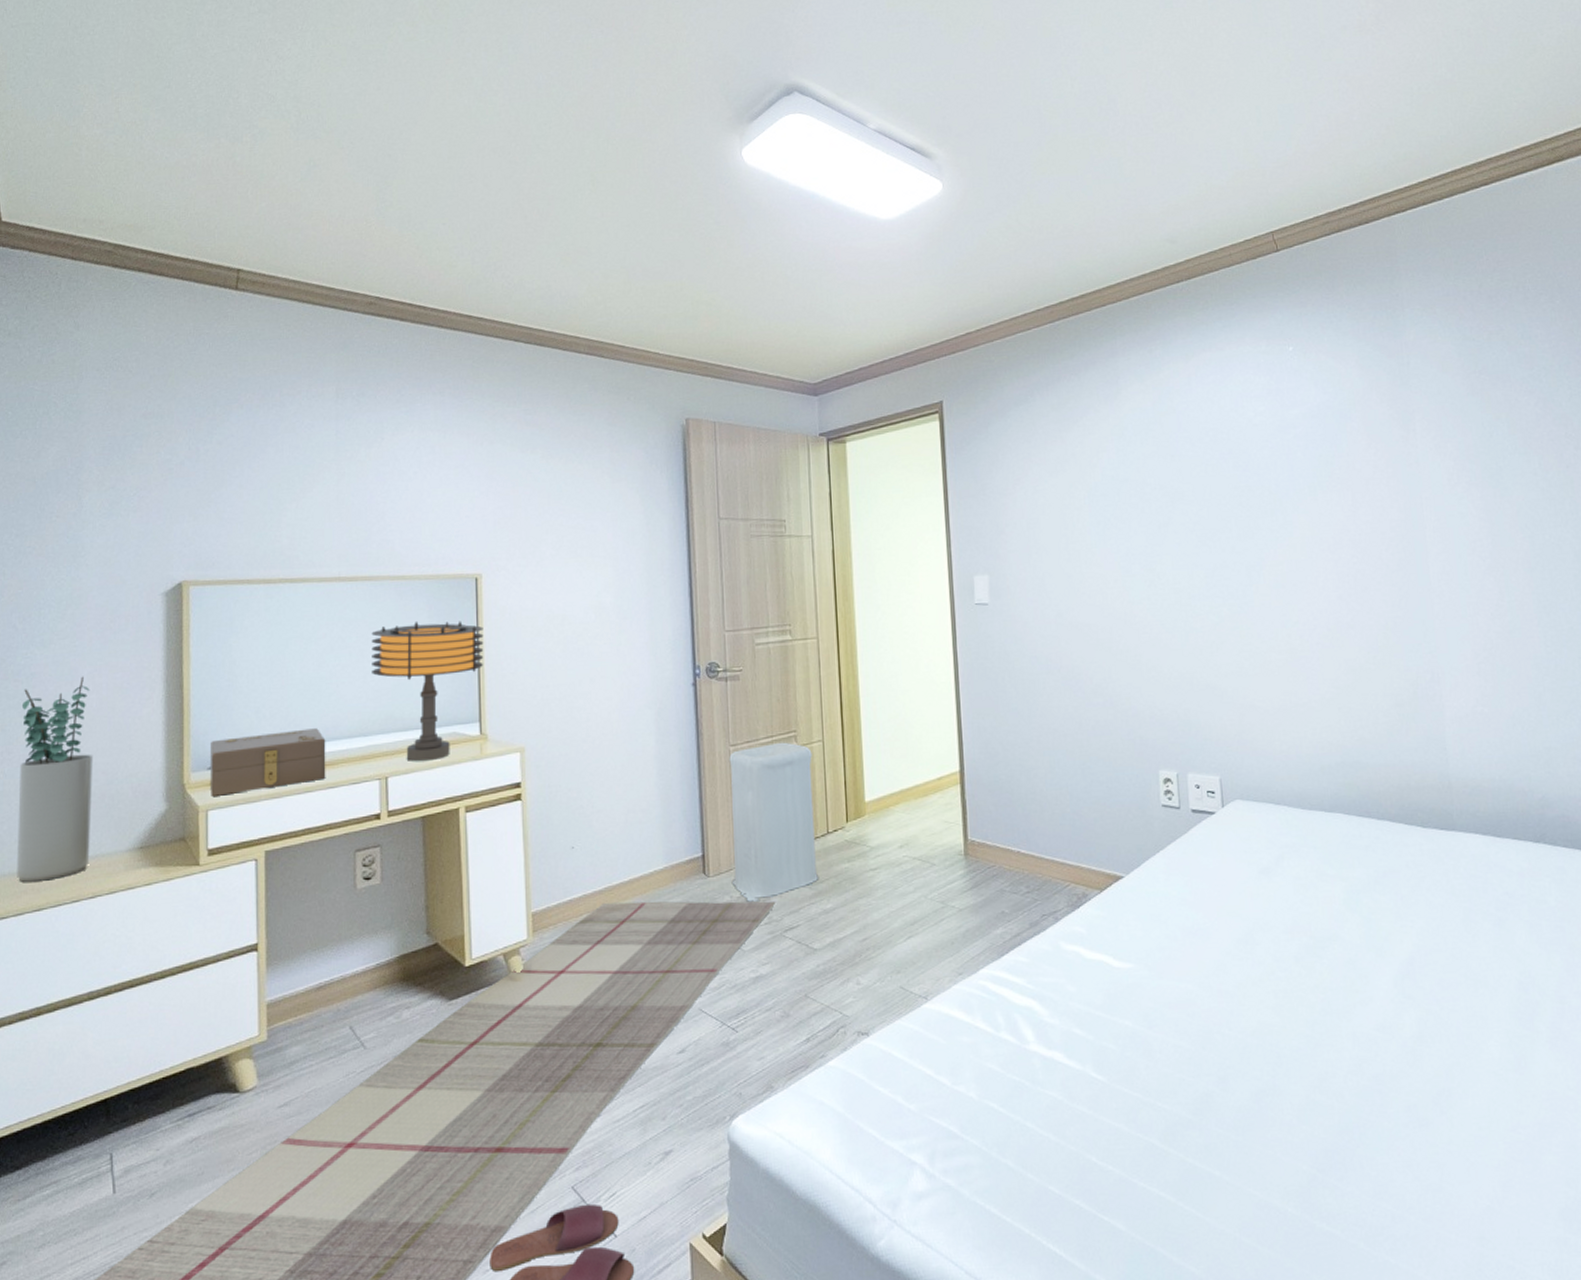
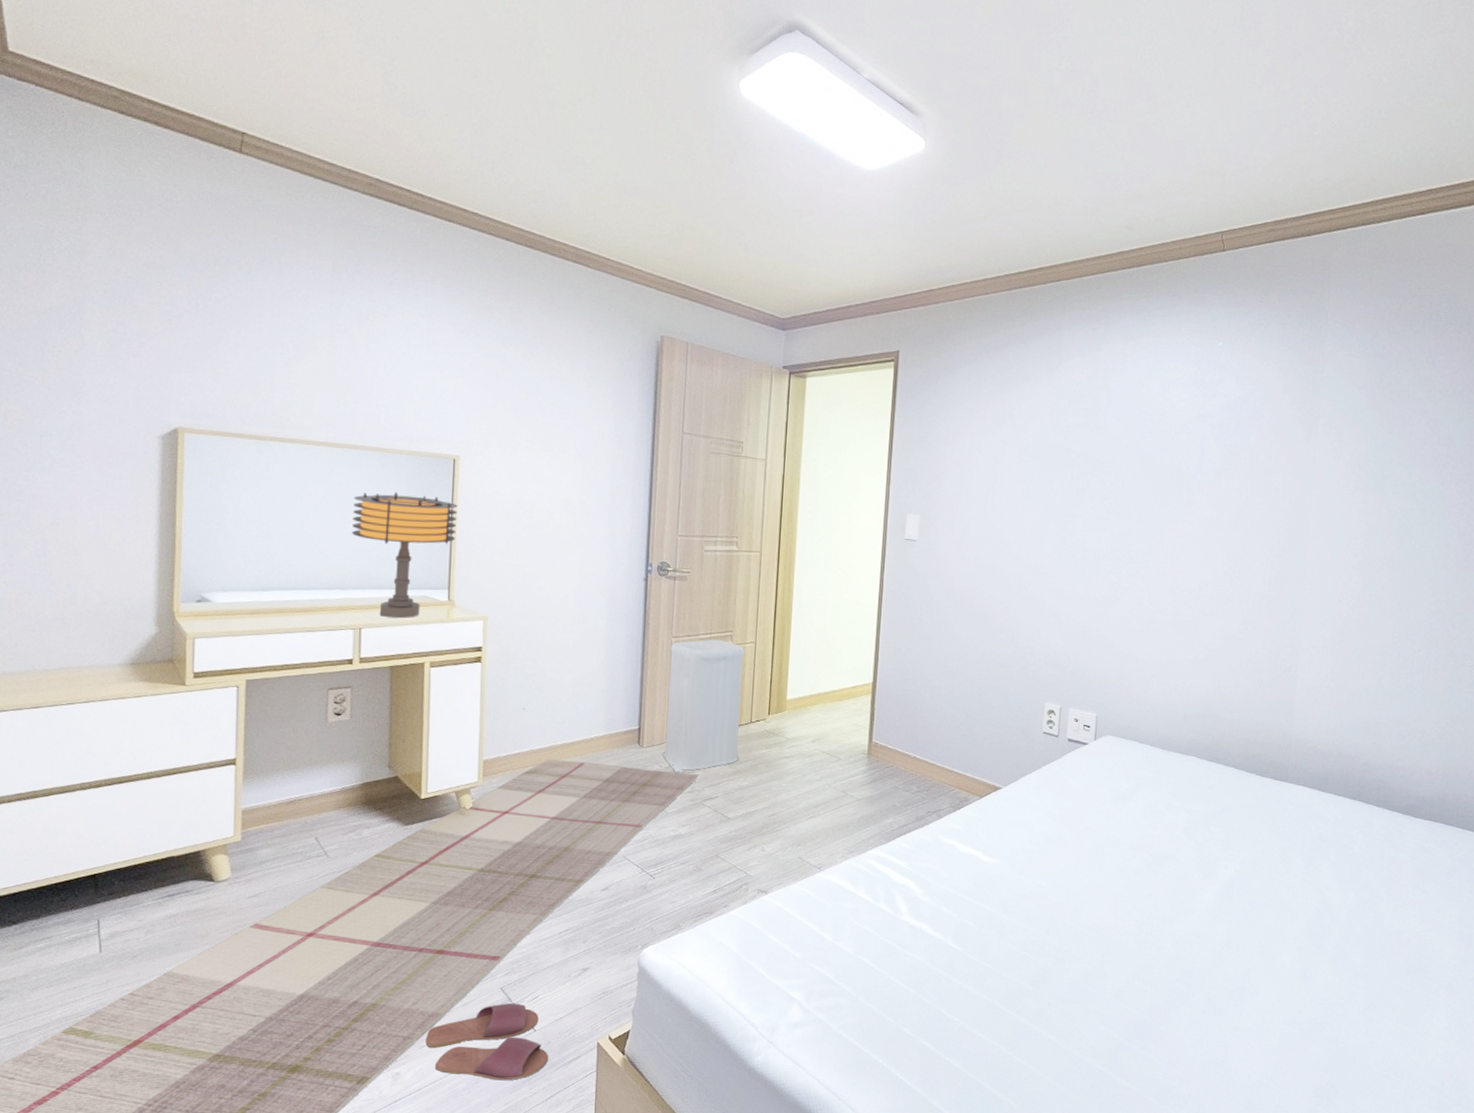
vase: present [17,676,94,882] -> none [16,503,90,683]
jewelry box: present [209,728,326,796] -> none [197,576,306,627]

